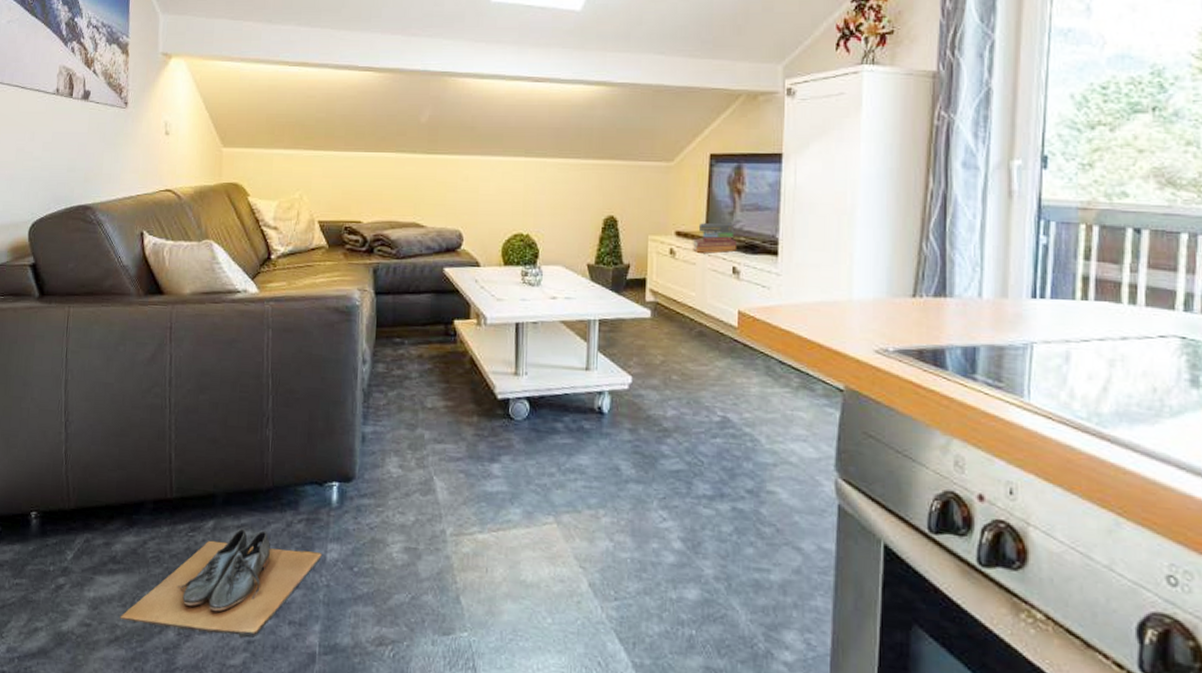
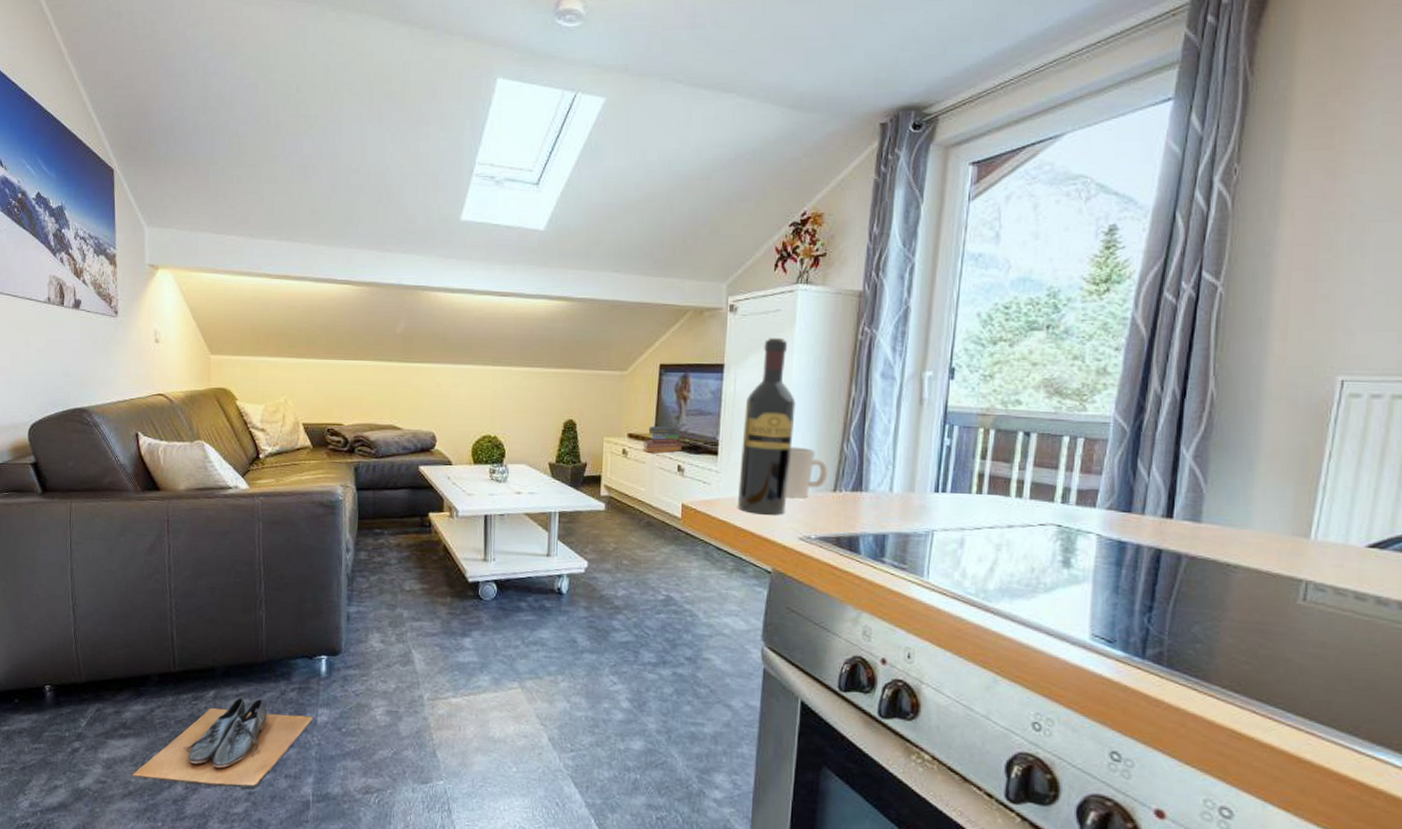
wine bottle: none [801,124,865,324] -> present [737,338,796,515]
mug: none [858,245,906,305] -> present [786,446,828,499]

